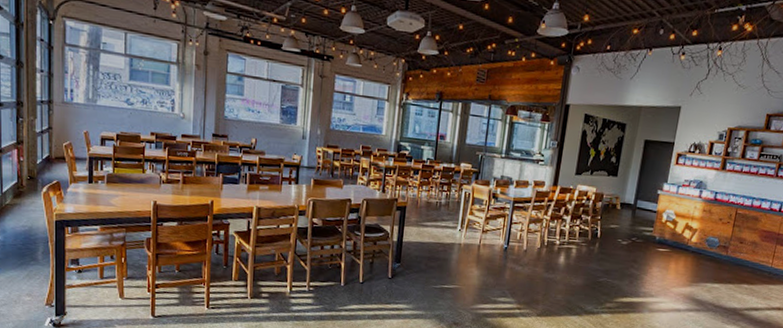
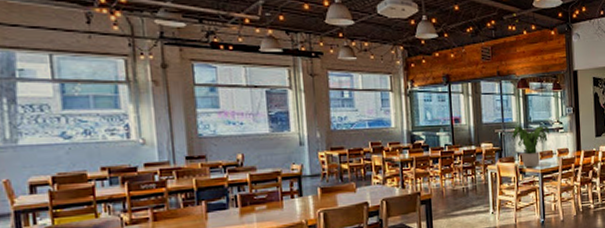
potted plant: none [490,151,530,194] -> present [510,125,550,168]

